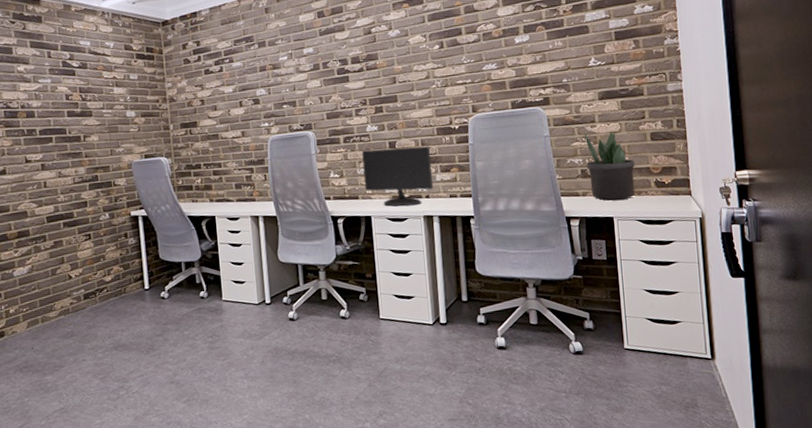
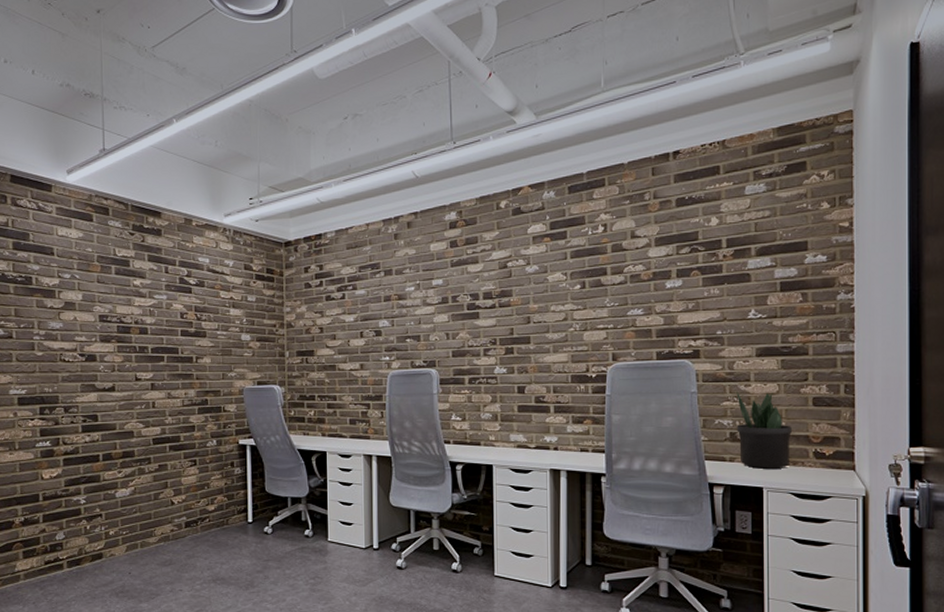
computer monitor: present [362,146,434,207] -> none [488,393,564,457]

